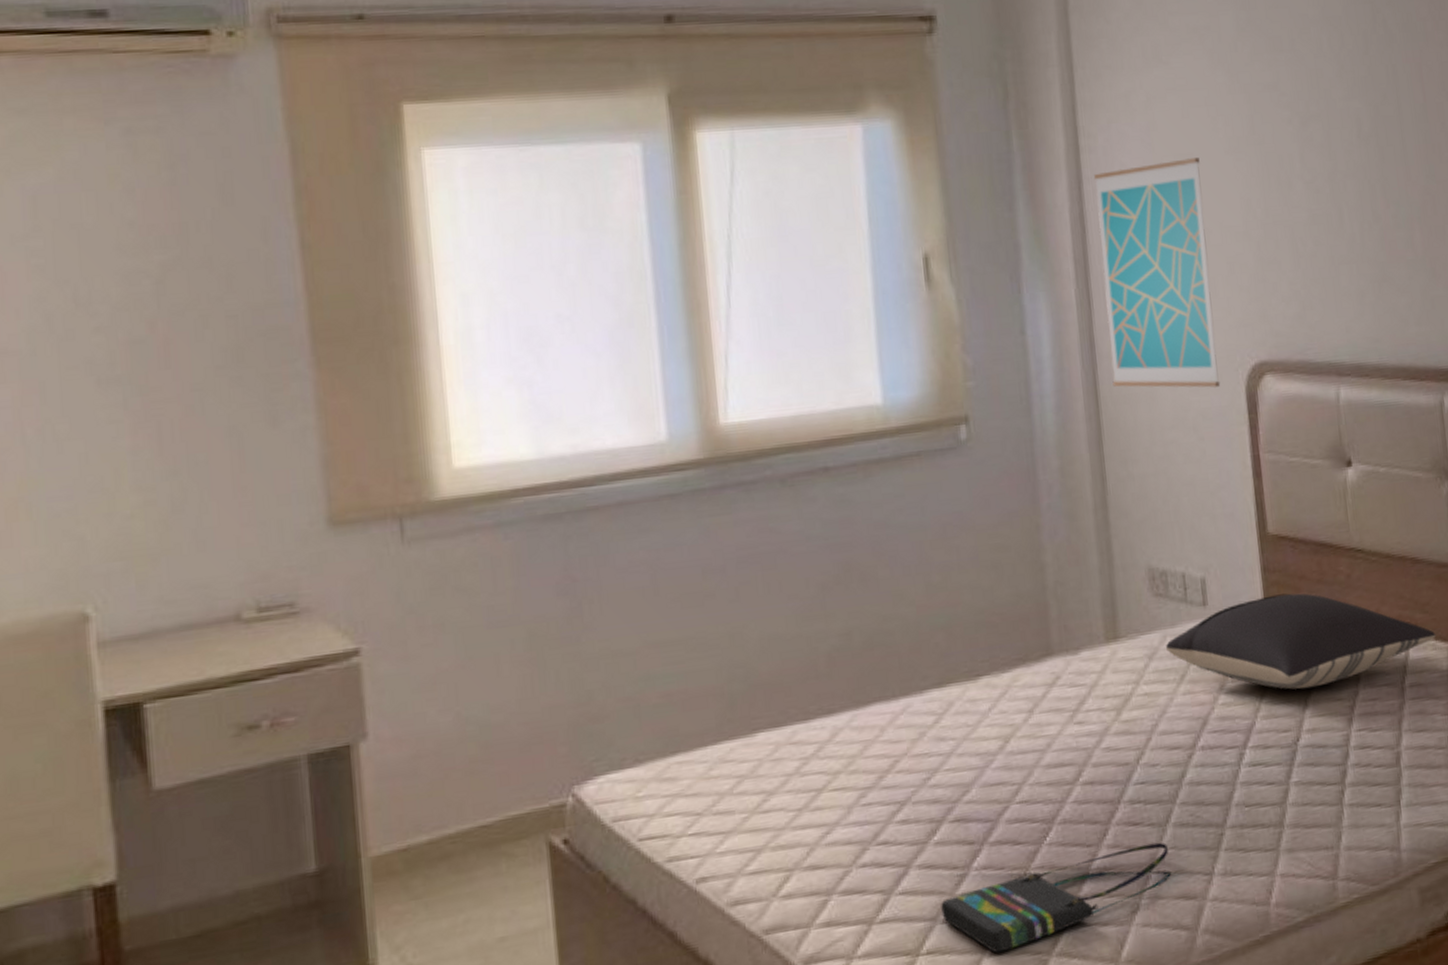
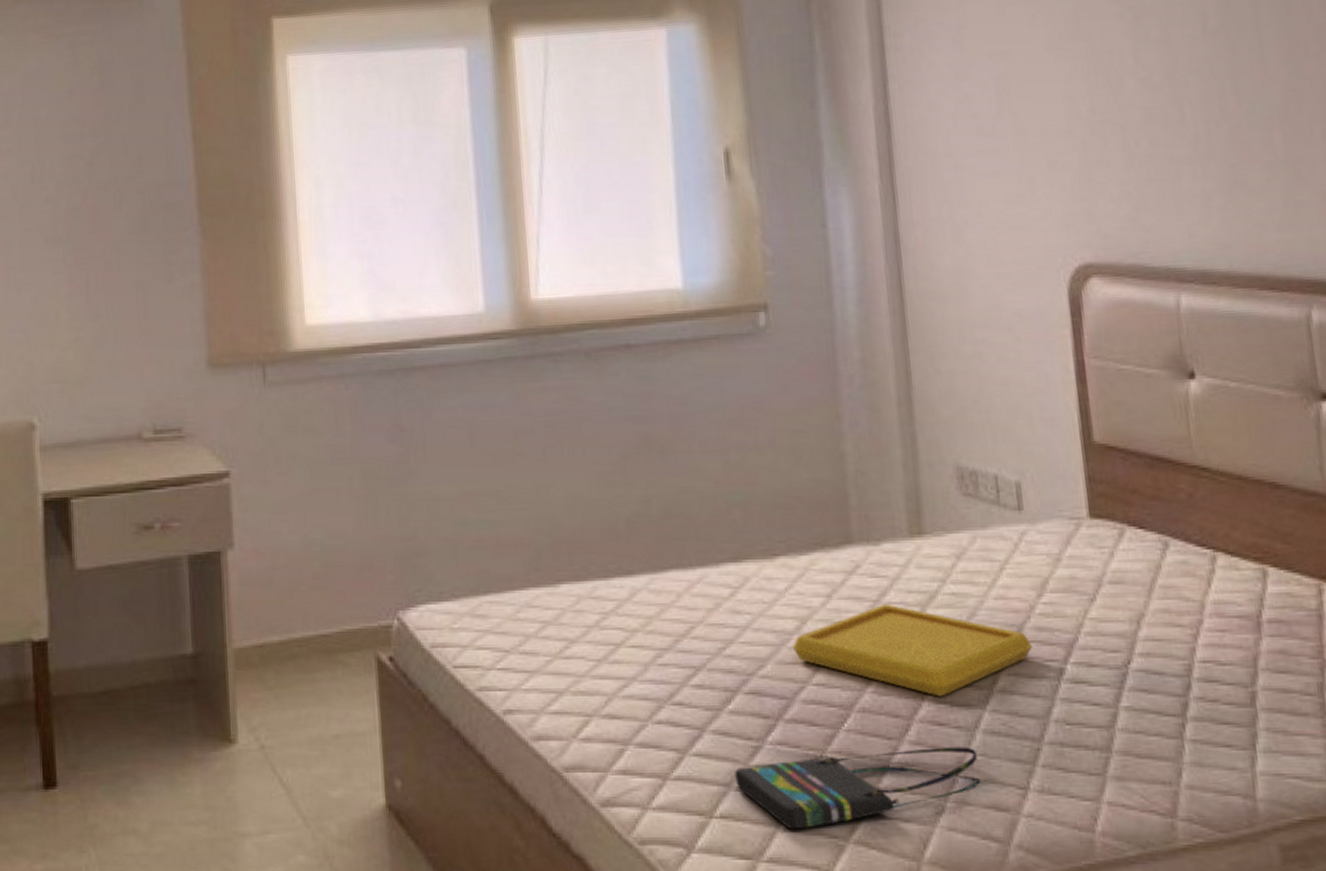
serving tray: none [996,712,1216,798] -> present [792,604,1033,697]
wall art: present [1094,158,1221,388] -> none [900,55,1039,288]
pillow: present [1166,593,1436,690] -> none [976,507,1302,610]

